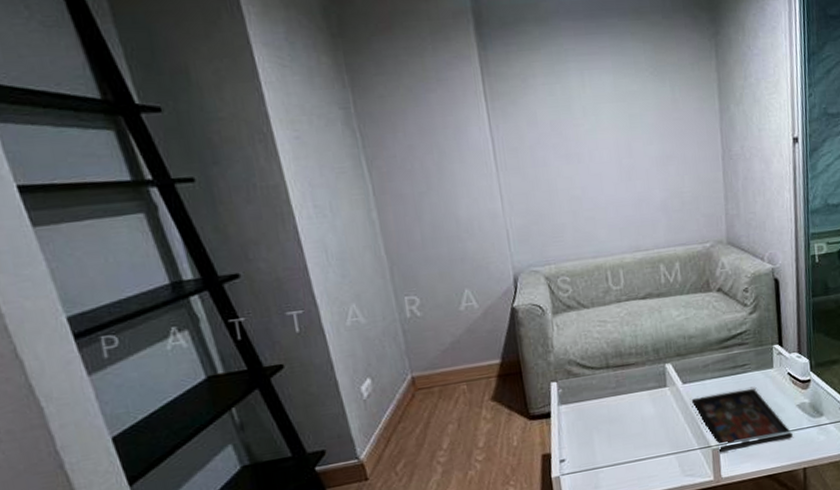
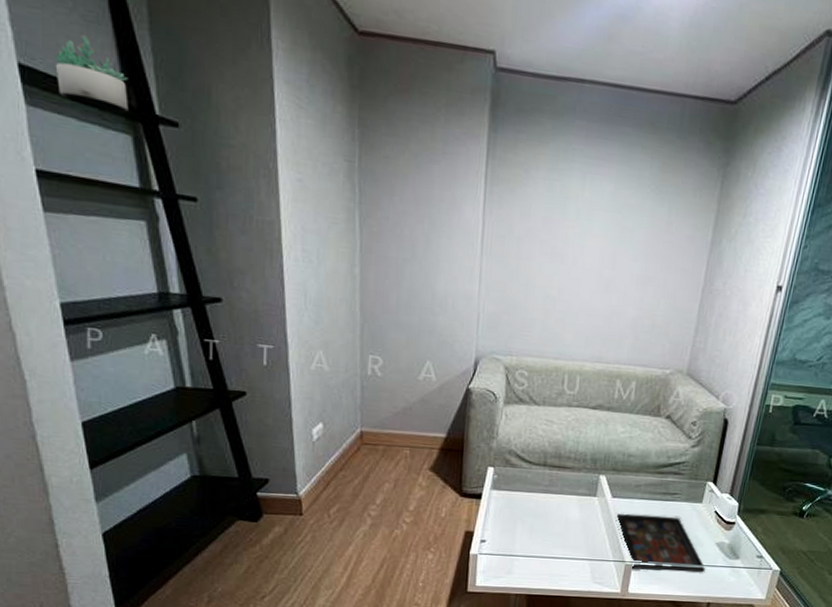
succulent plant: none [18,41,106,111] -> present [54,35,129,113]

